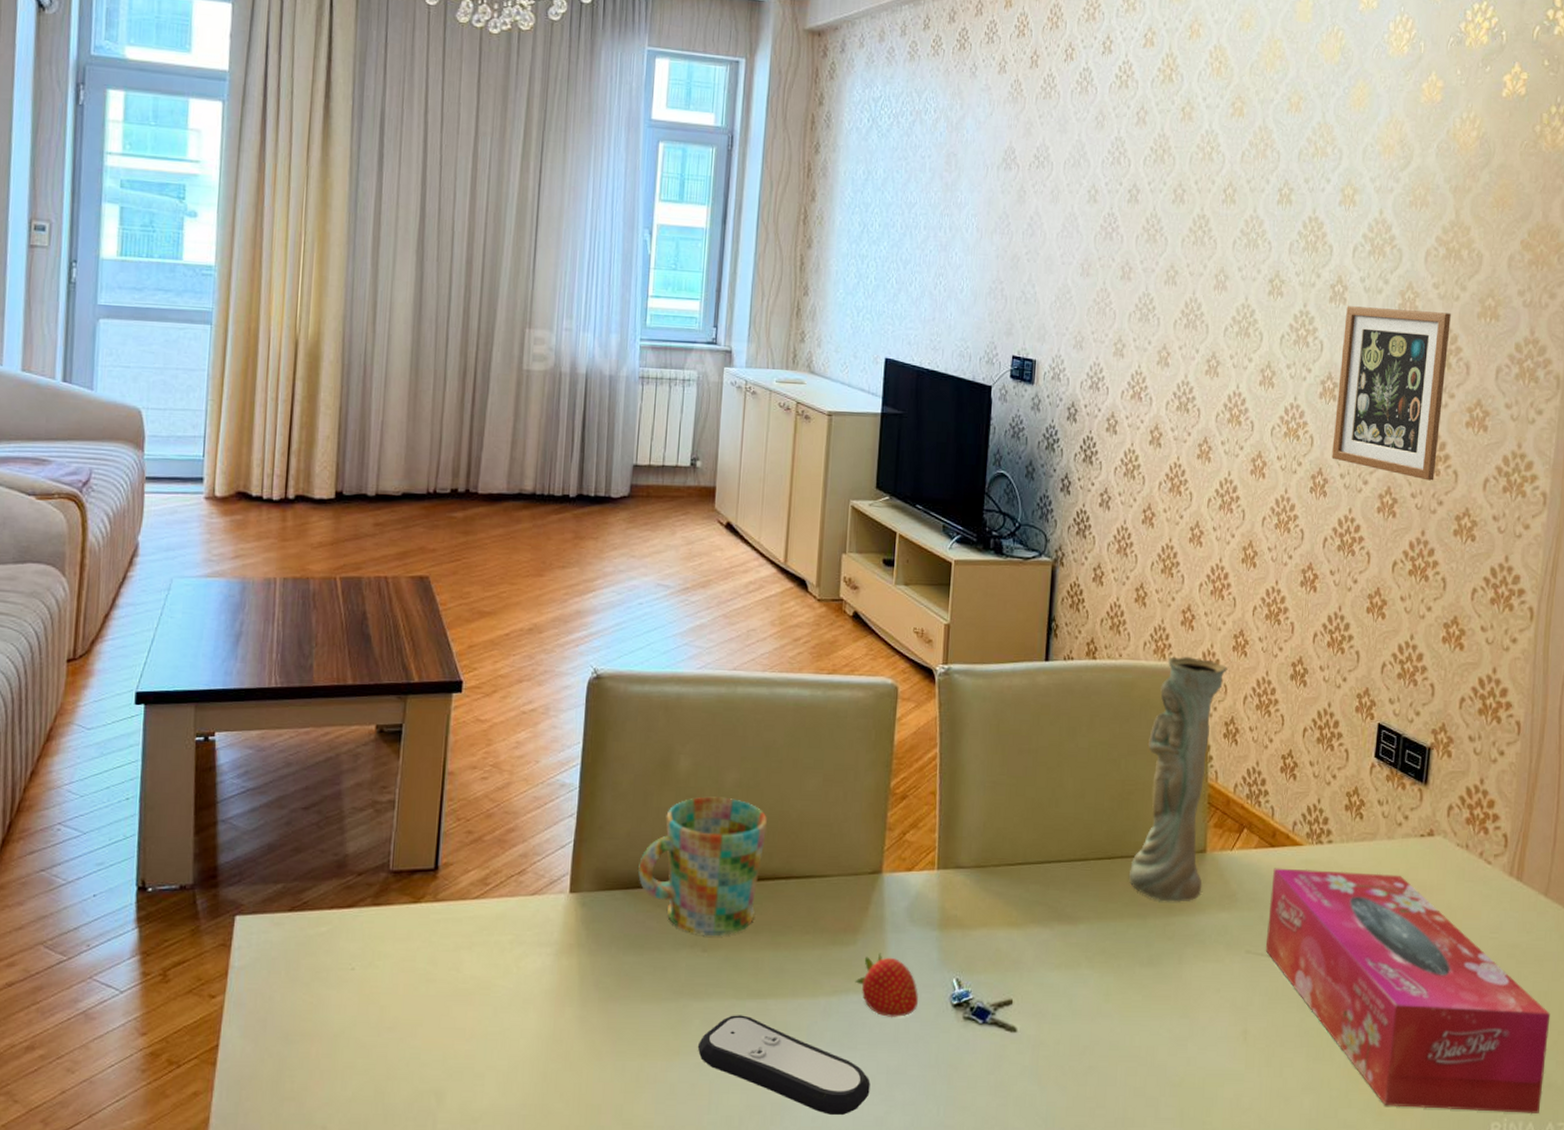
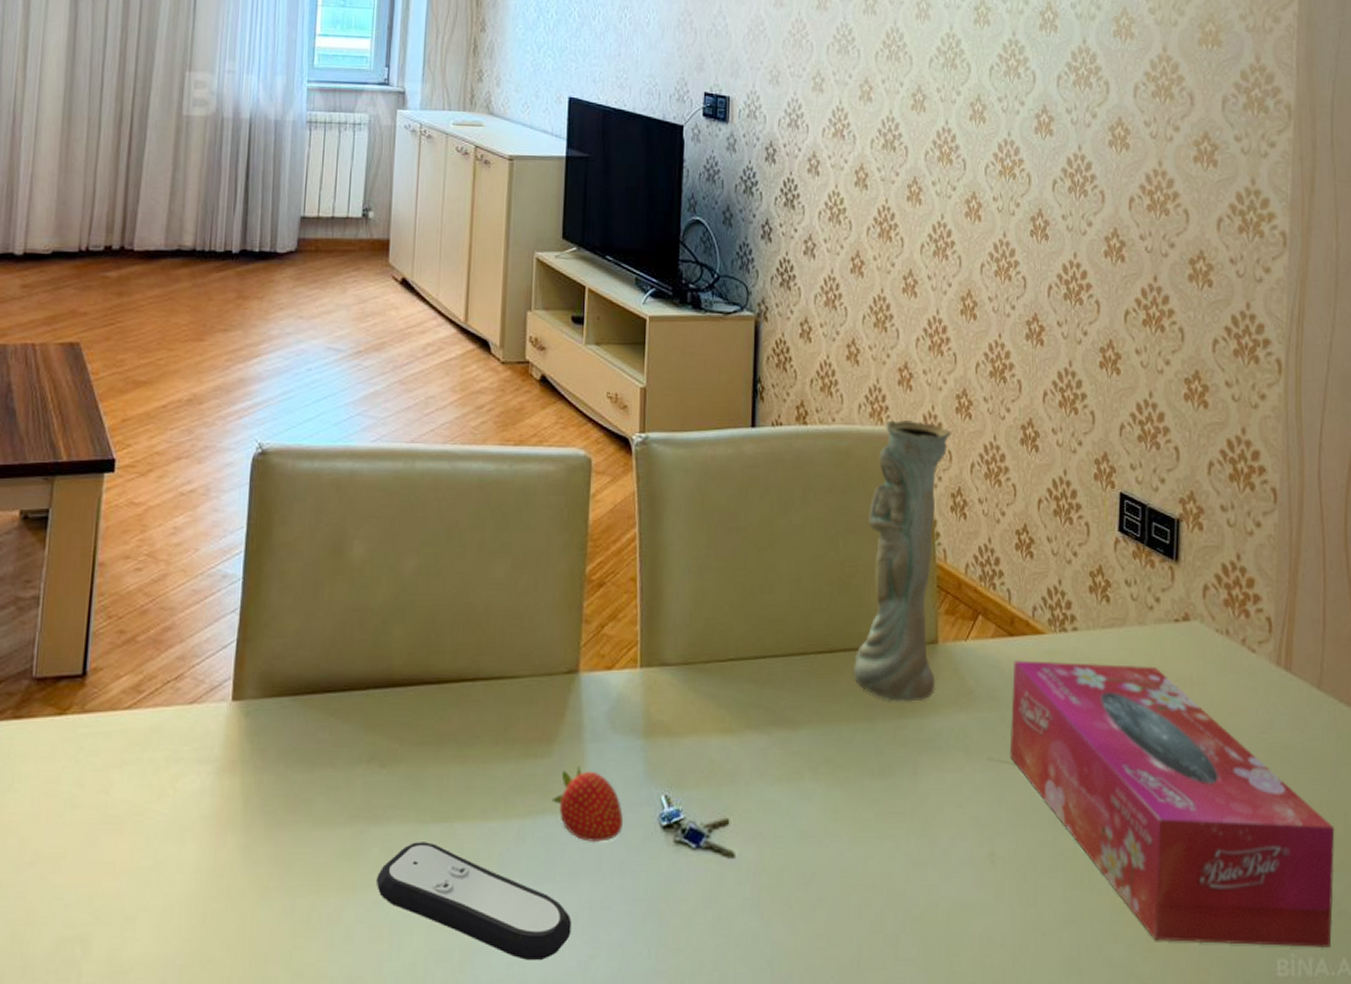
mug: present [638,796,768,937] -> none [308,587,452,750]
picture frame: present [1332,306,1451,481] -> none [1052,34,1170,221]

